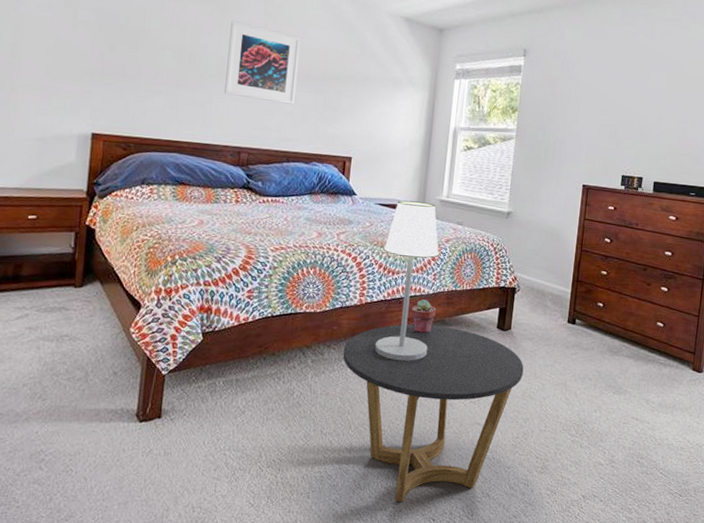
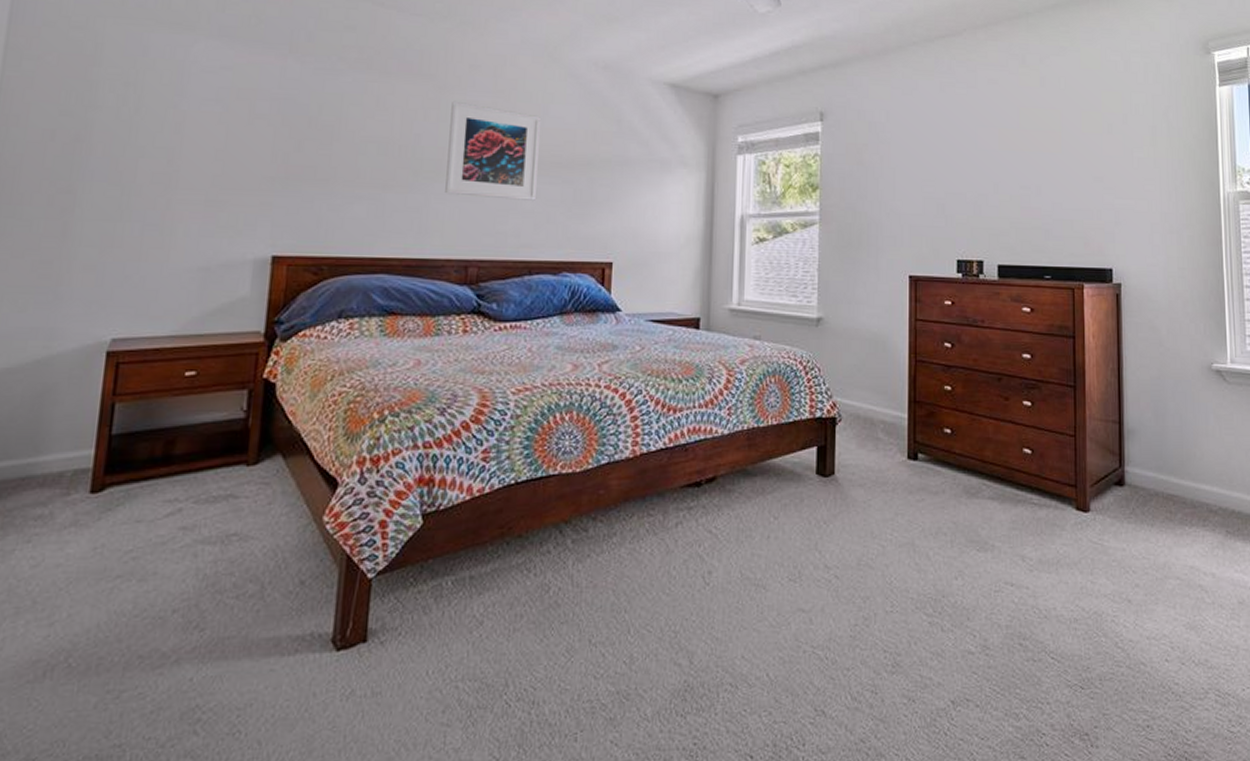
side table: present [343,324,524,503] -> none [614,478,856,735]
table lamp: present [374,200,439,361] -> none [656,313,733,530]
potted succulent: present [411,299,437,333] -> none [701,443,735,489]

